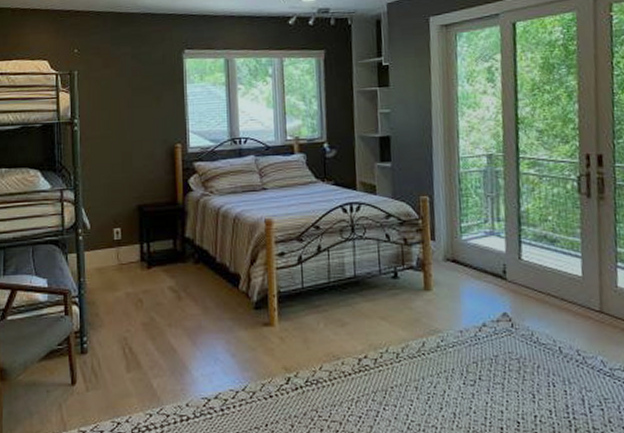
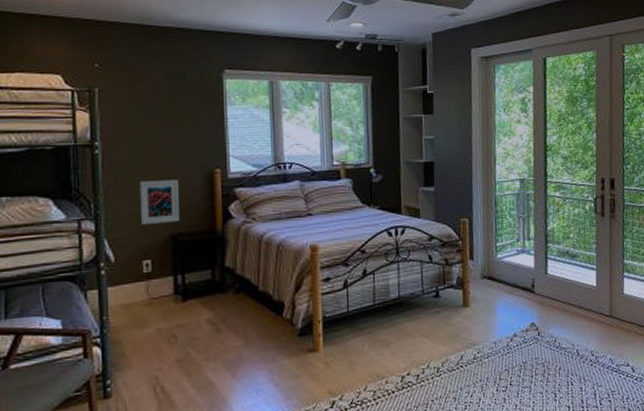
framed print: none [111,154,145,196] -> present [140,179,179,226]

